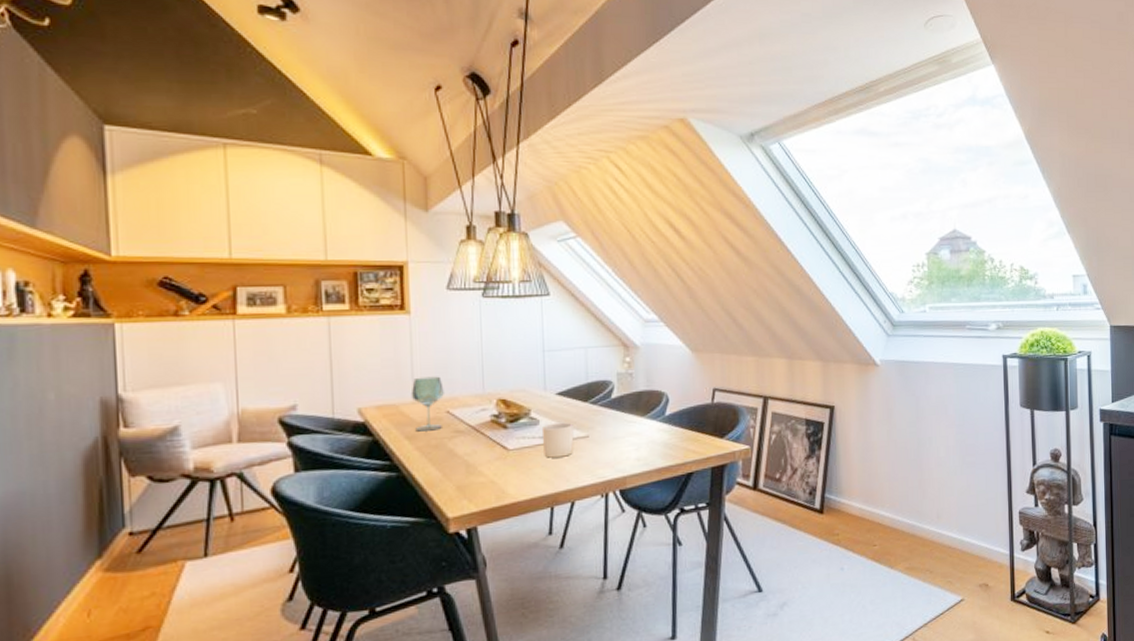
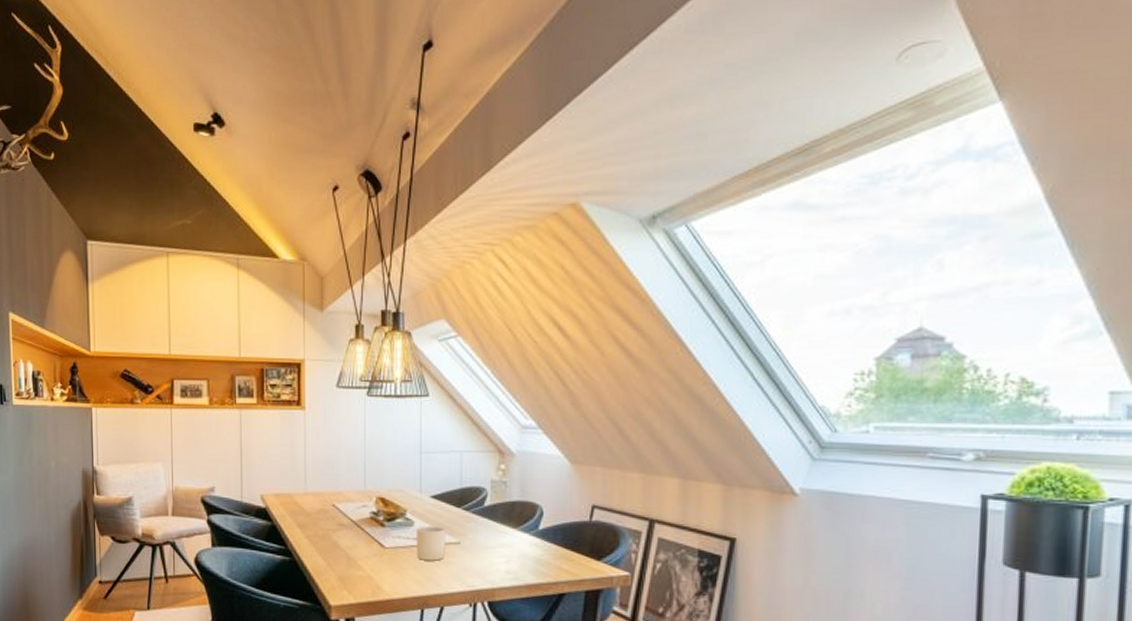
wine glass: present [410,376,445,432] -> none [303,470,332,522]

